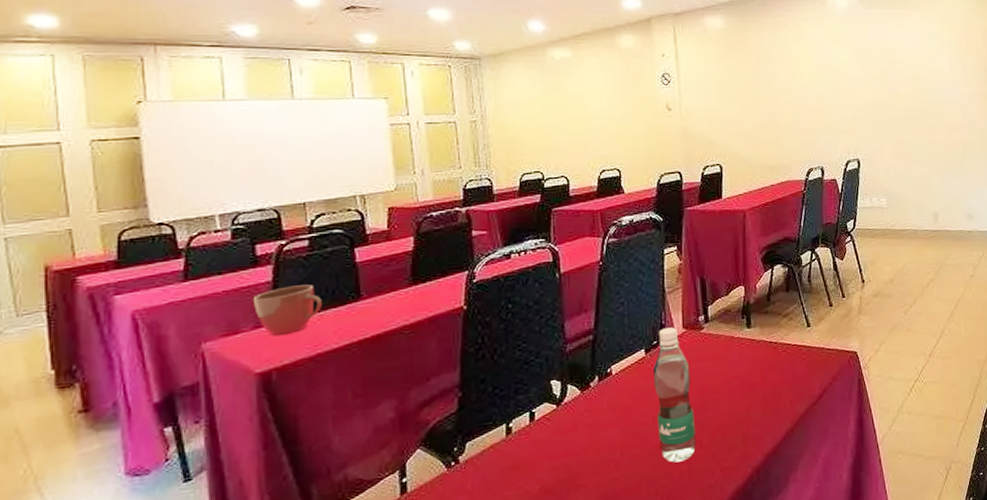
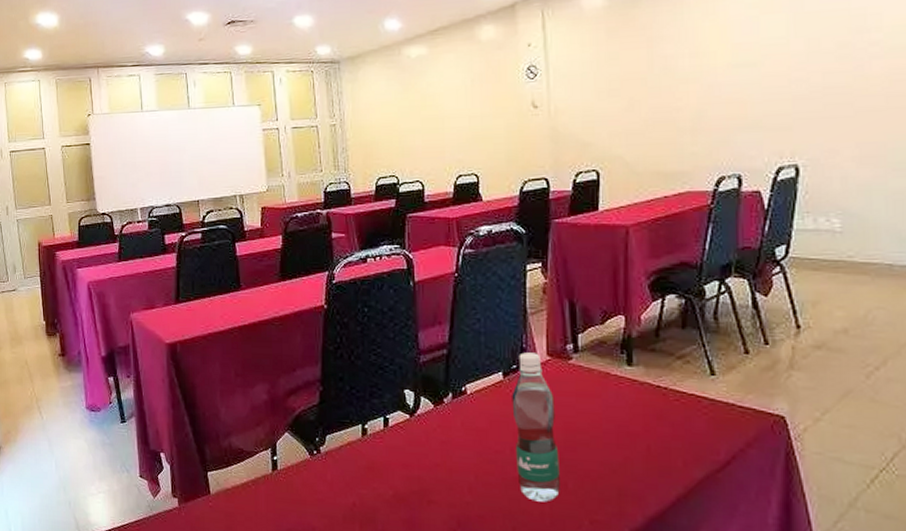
cup: present [252,284,322,337] -> none [163,272,212,314]

